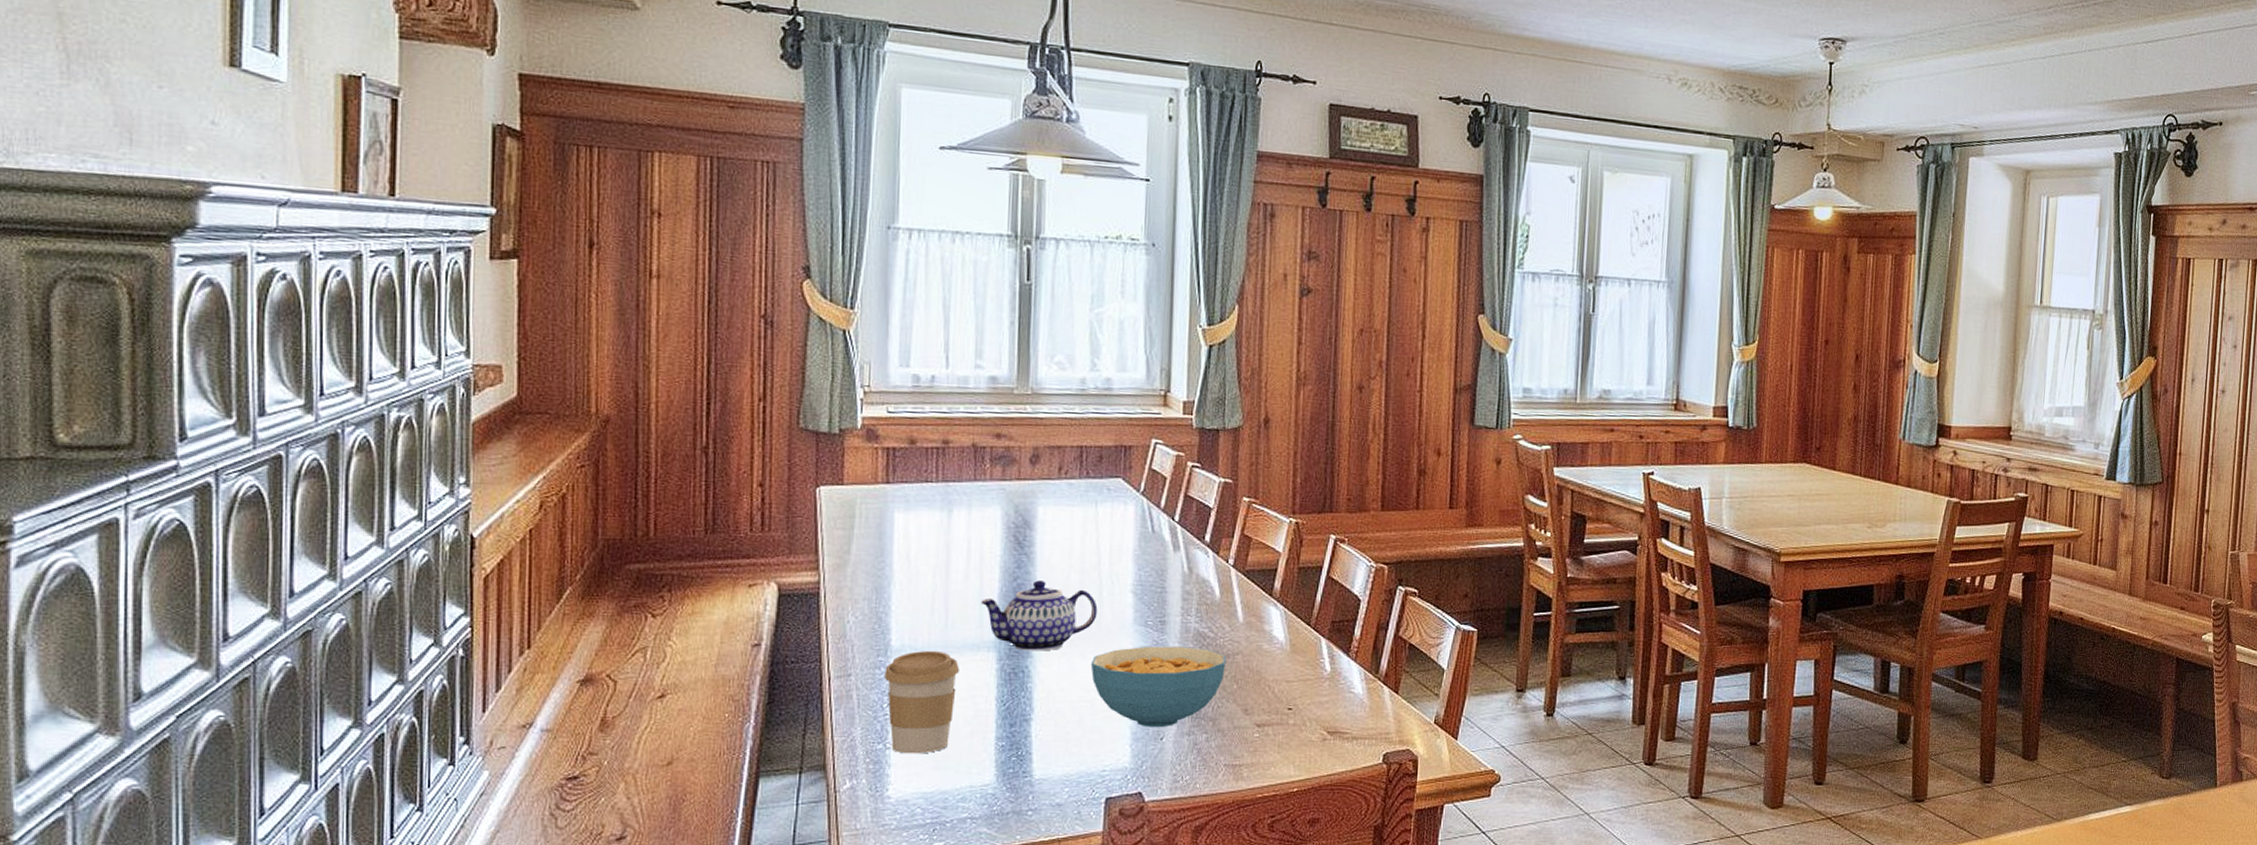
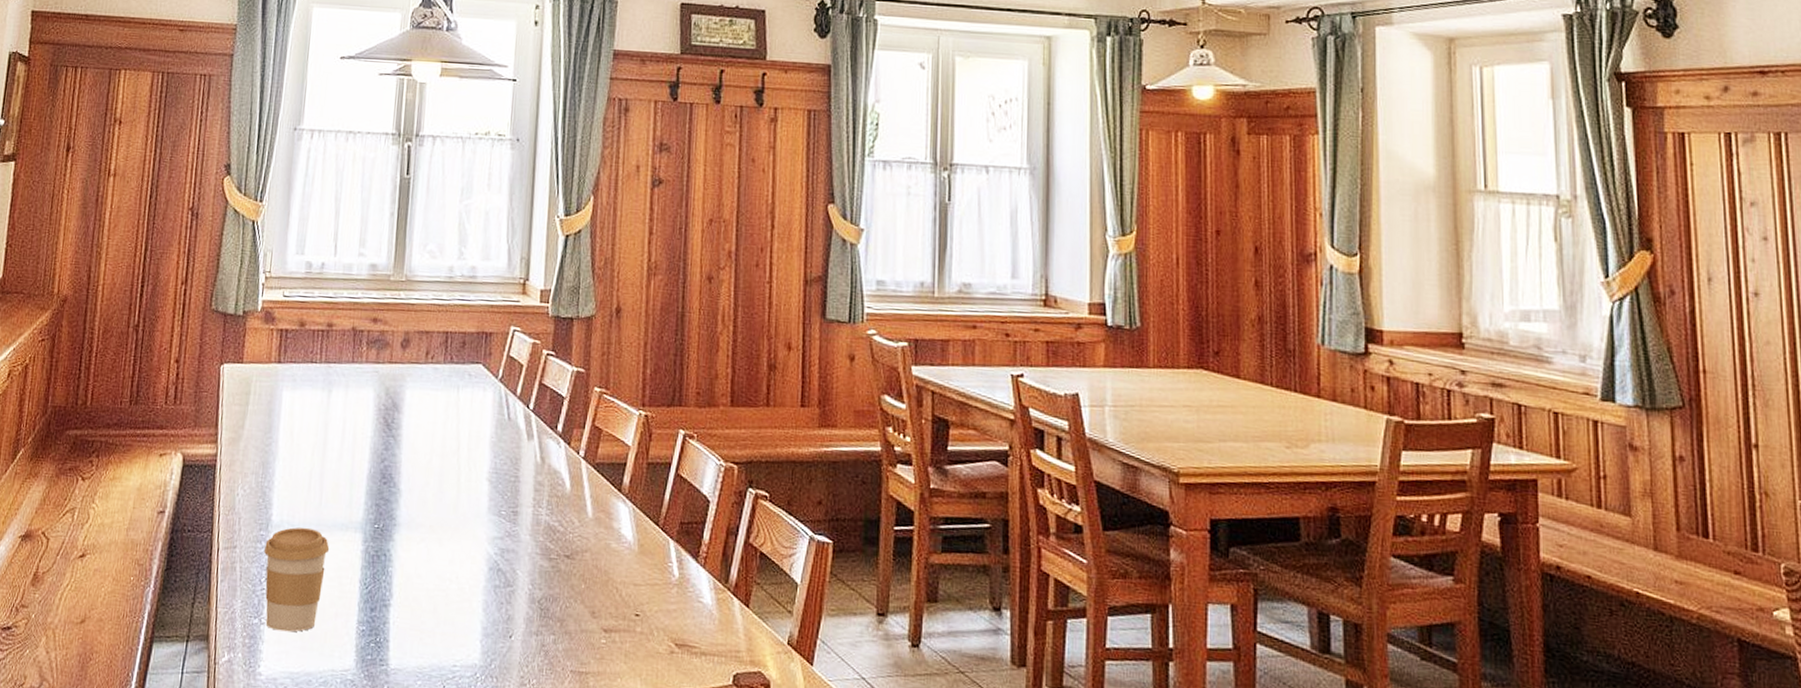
teapot: present [980,580,1098,651] -> none [351,463,456,536]
cereal bowl: present [1090,646,1226,728] -> none [446,536,575,625]

